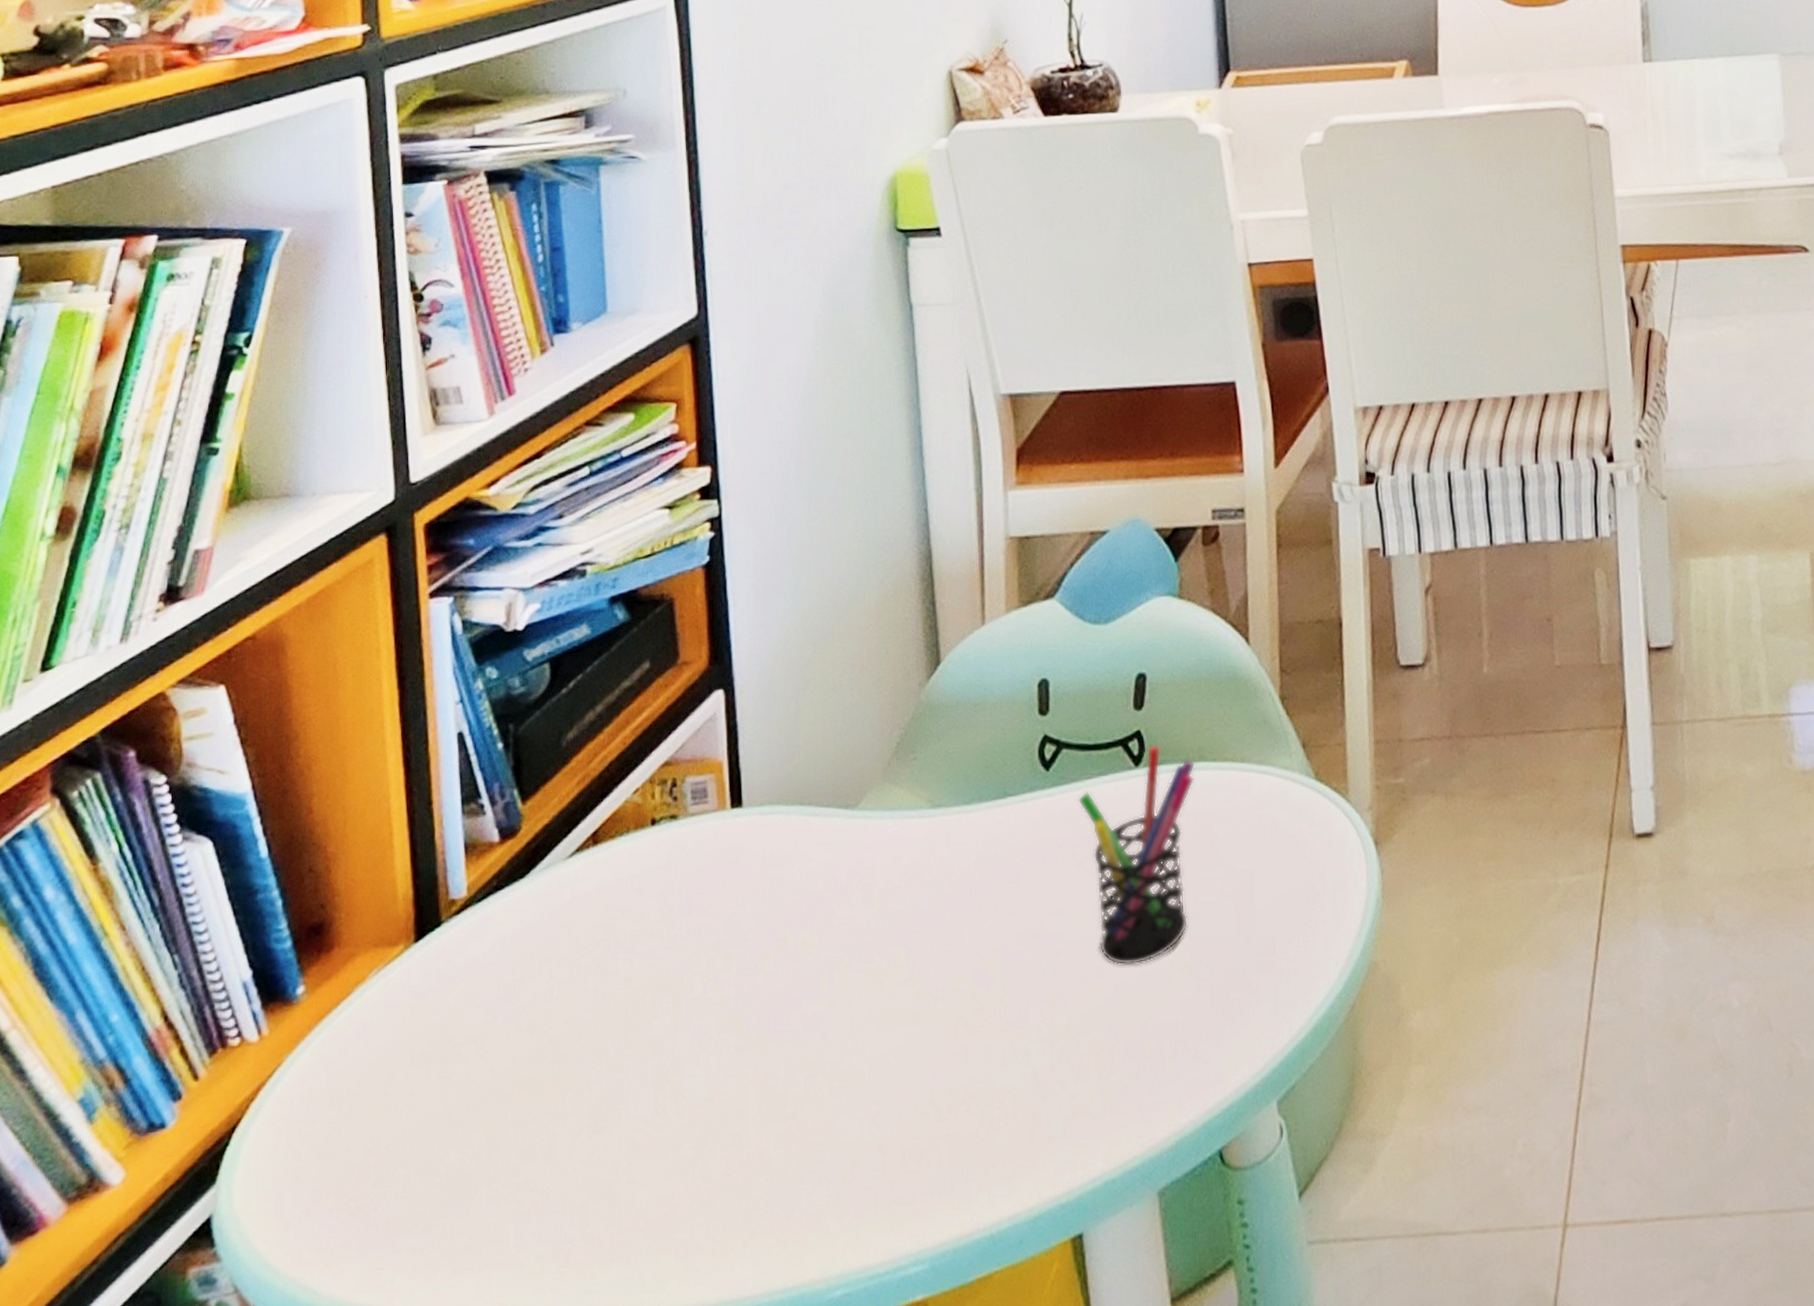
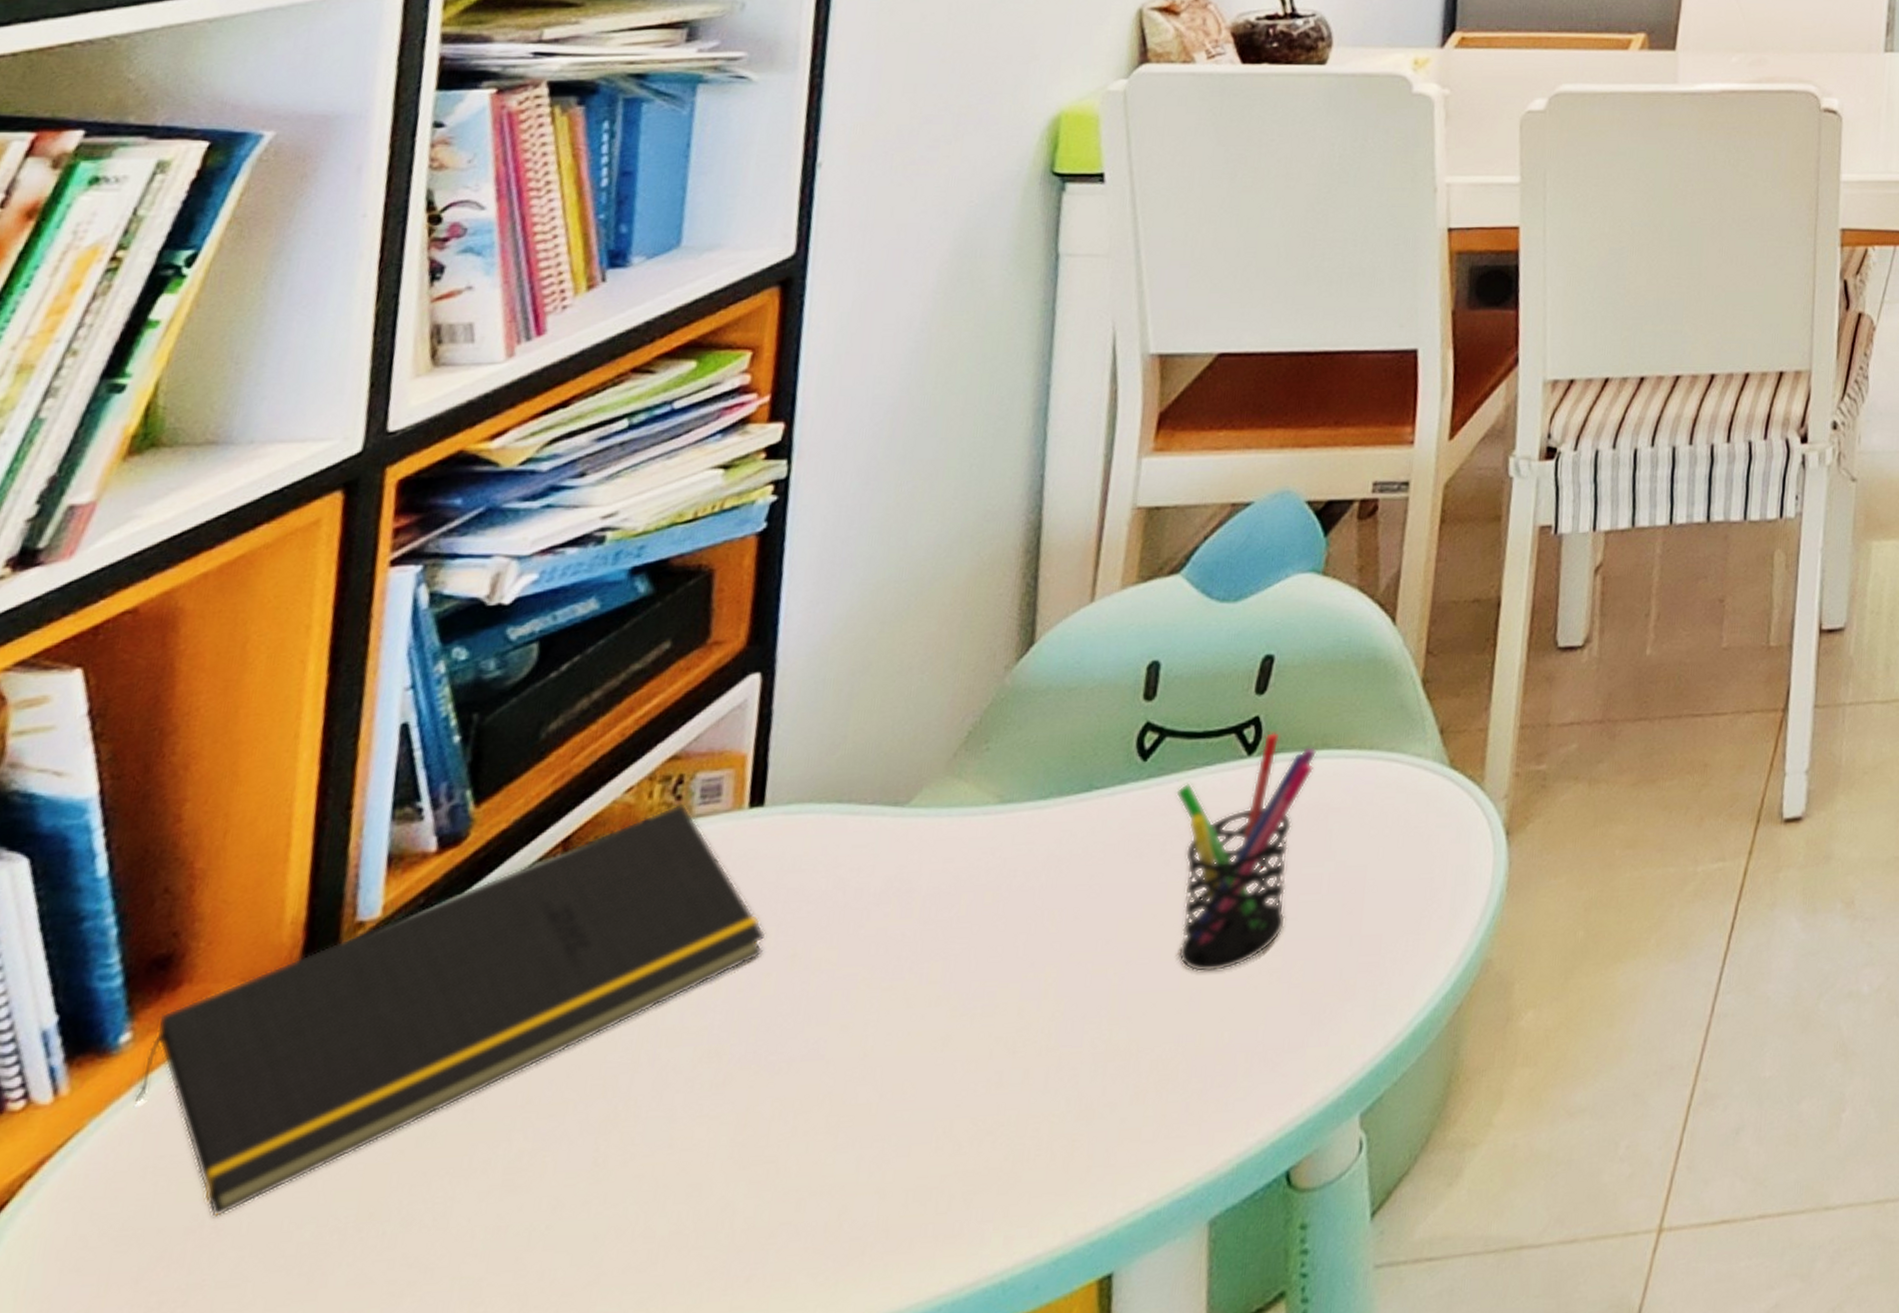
notepad: none [315,803,760,1141] -> present [134,803,766,1218]

